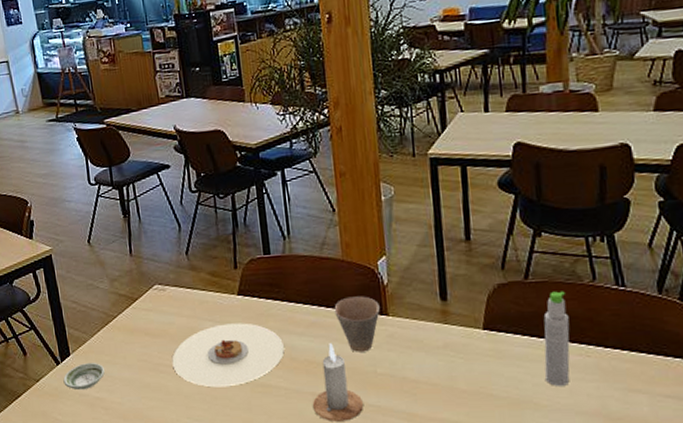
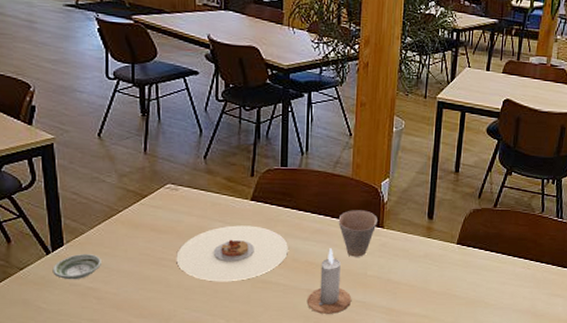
bottle: present [543,291,570,386] -> none [495,218,521,290]

